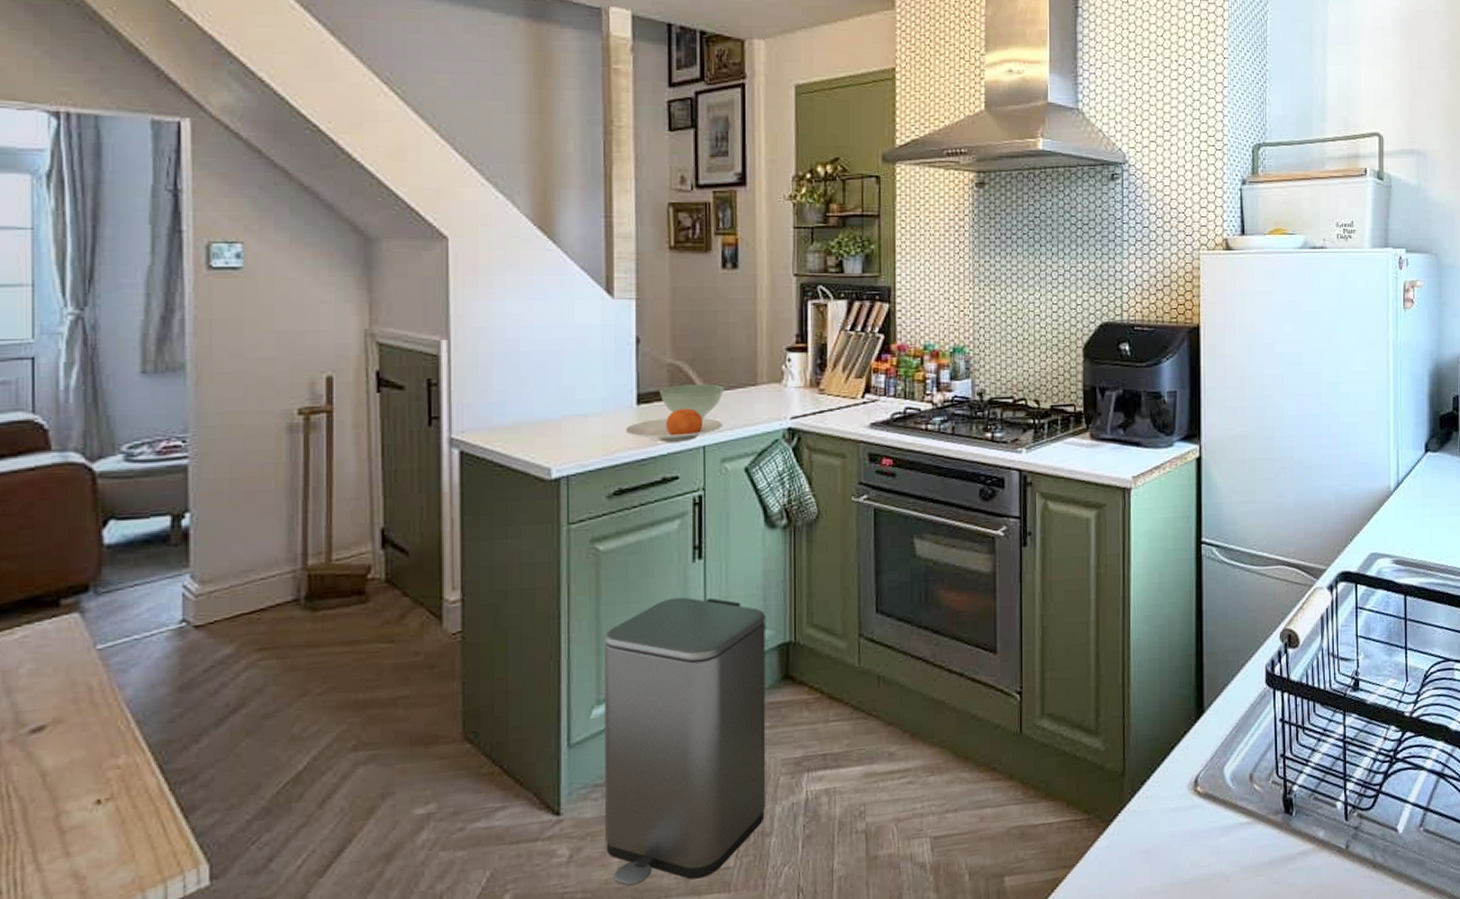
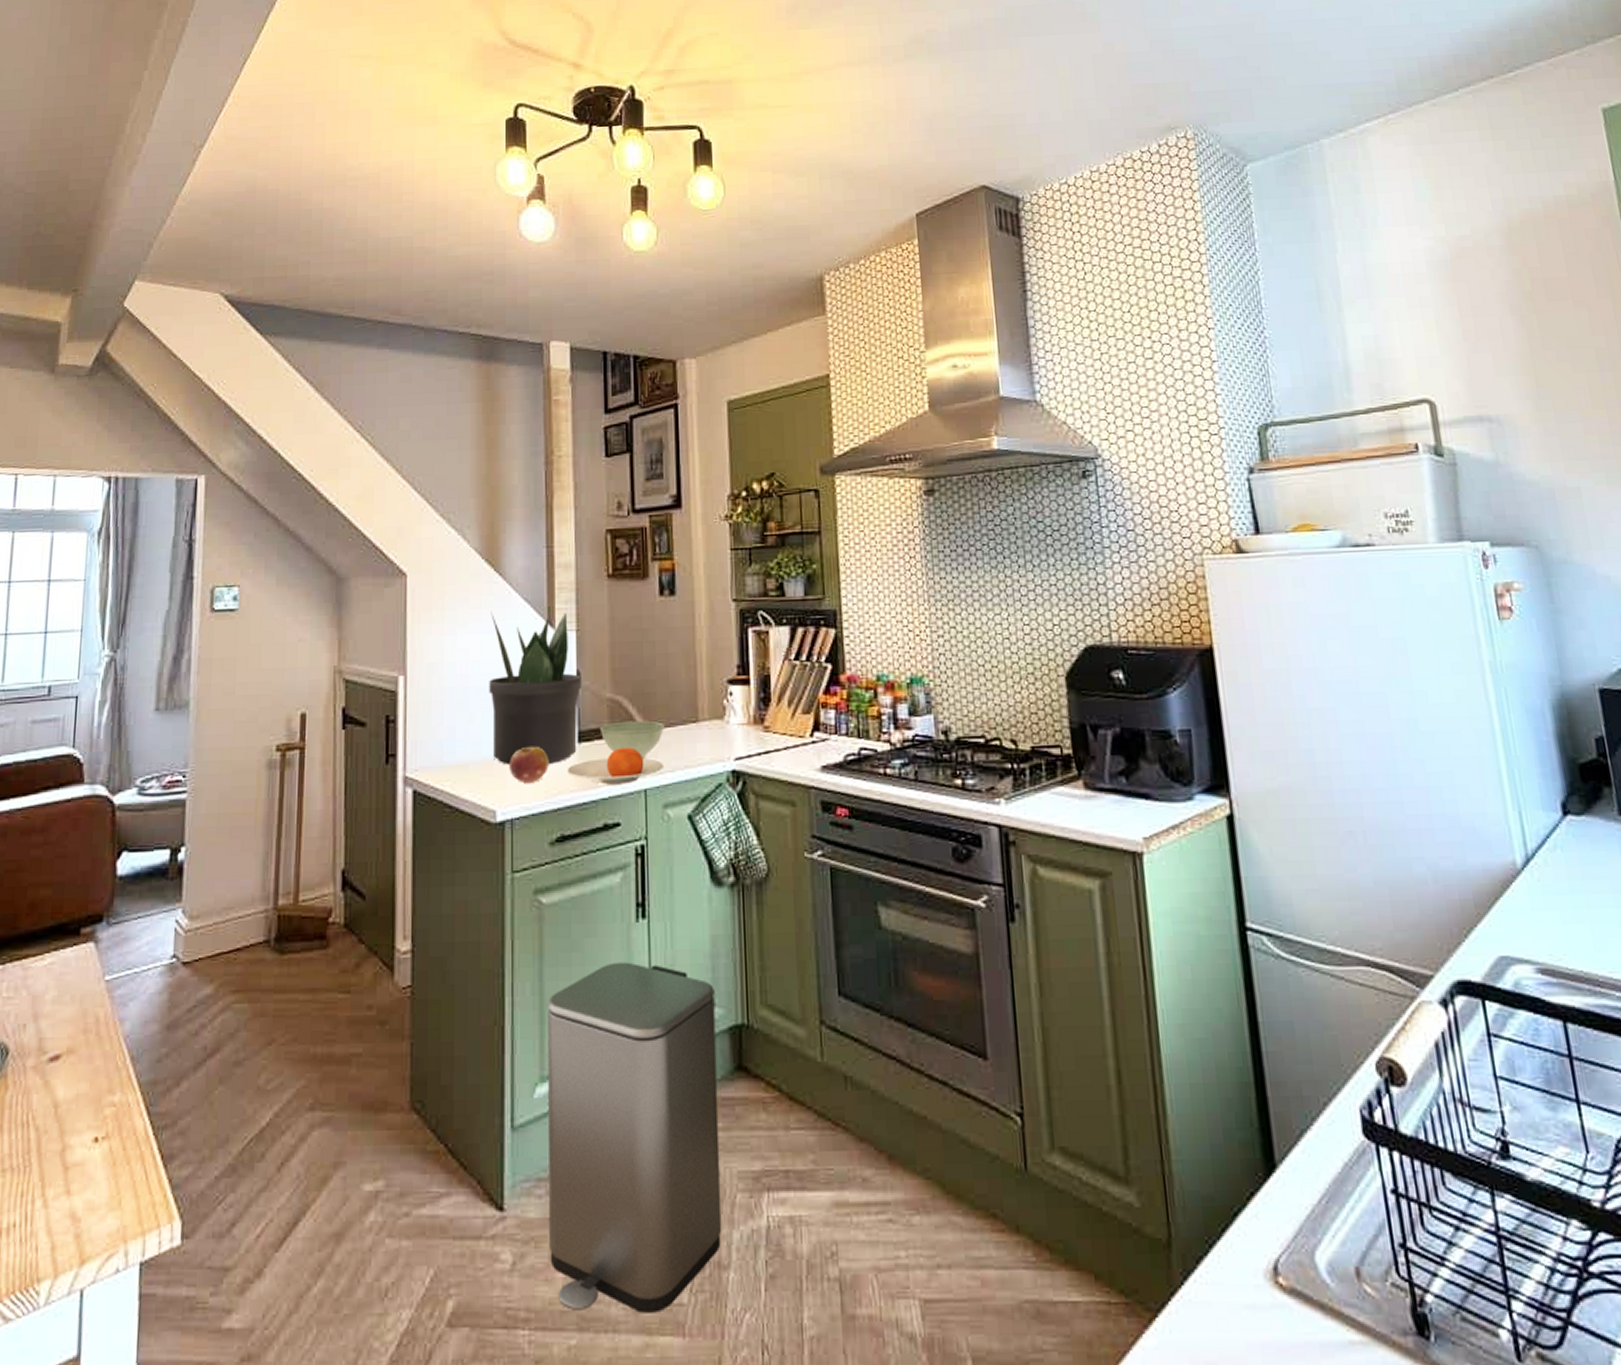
planter: none [543,279,642,426] -> present [489,611,583,765]
fruit: none [565,407,607,442] -> present [509,746,549,783]

